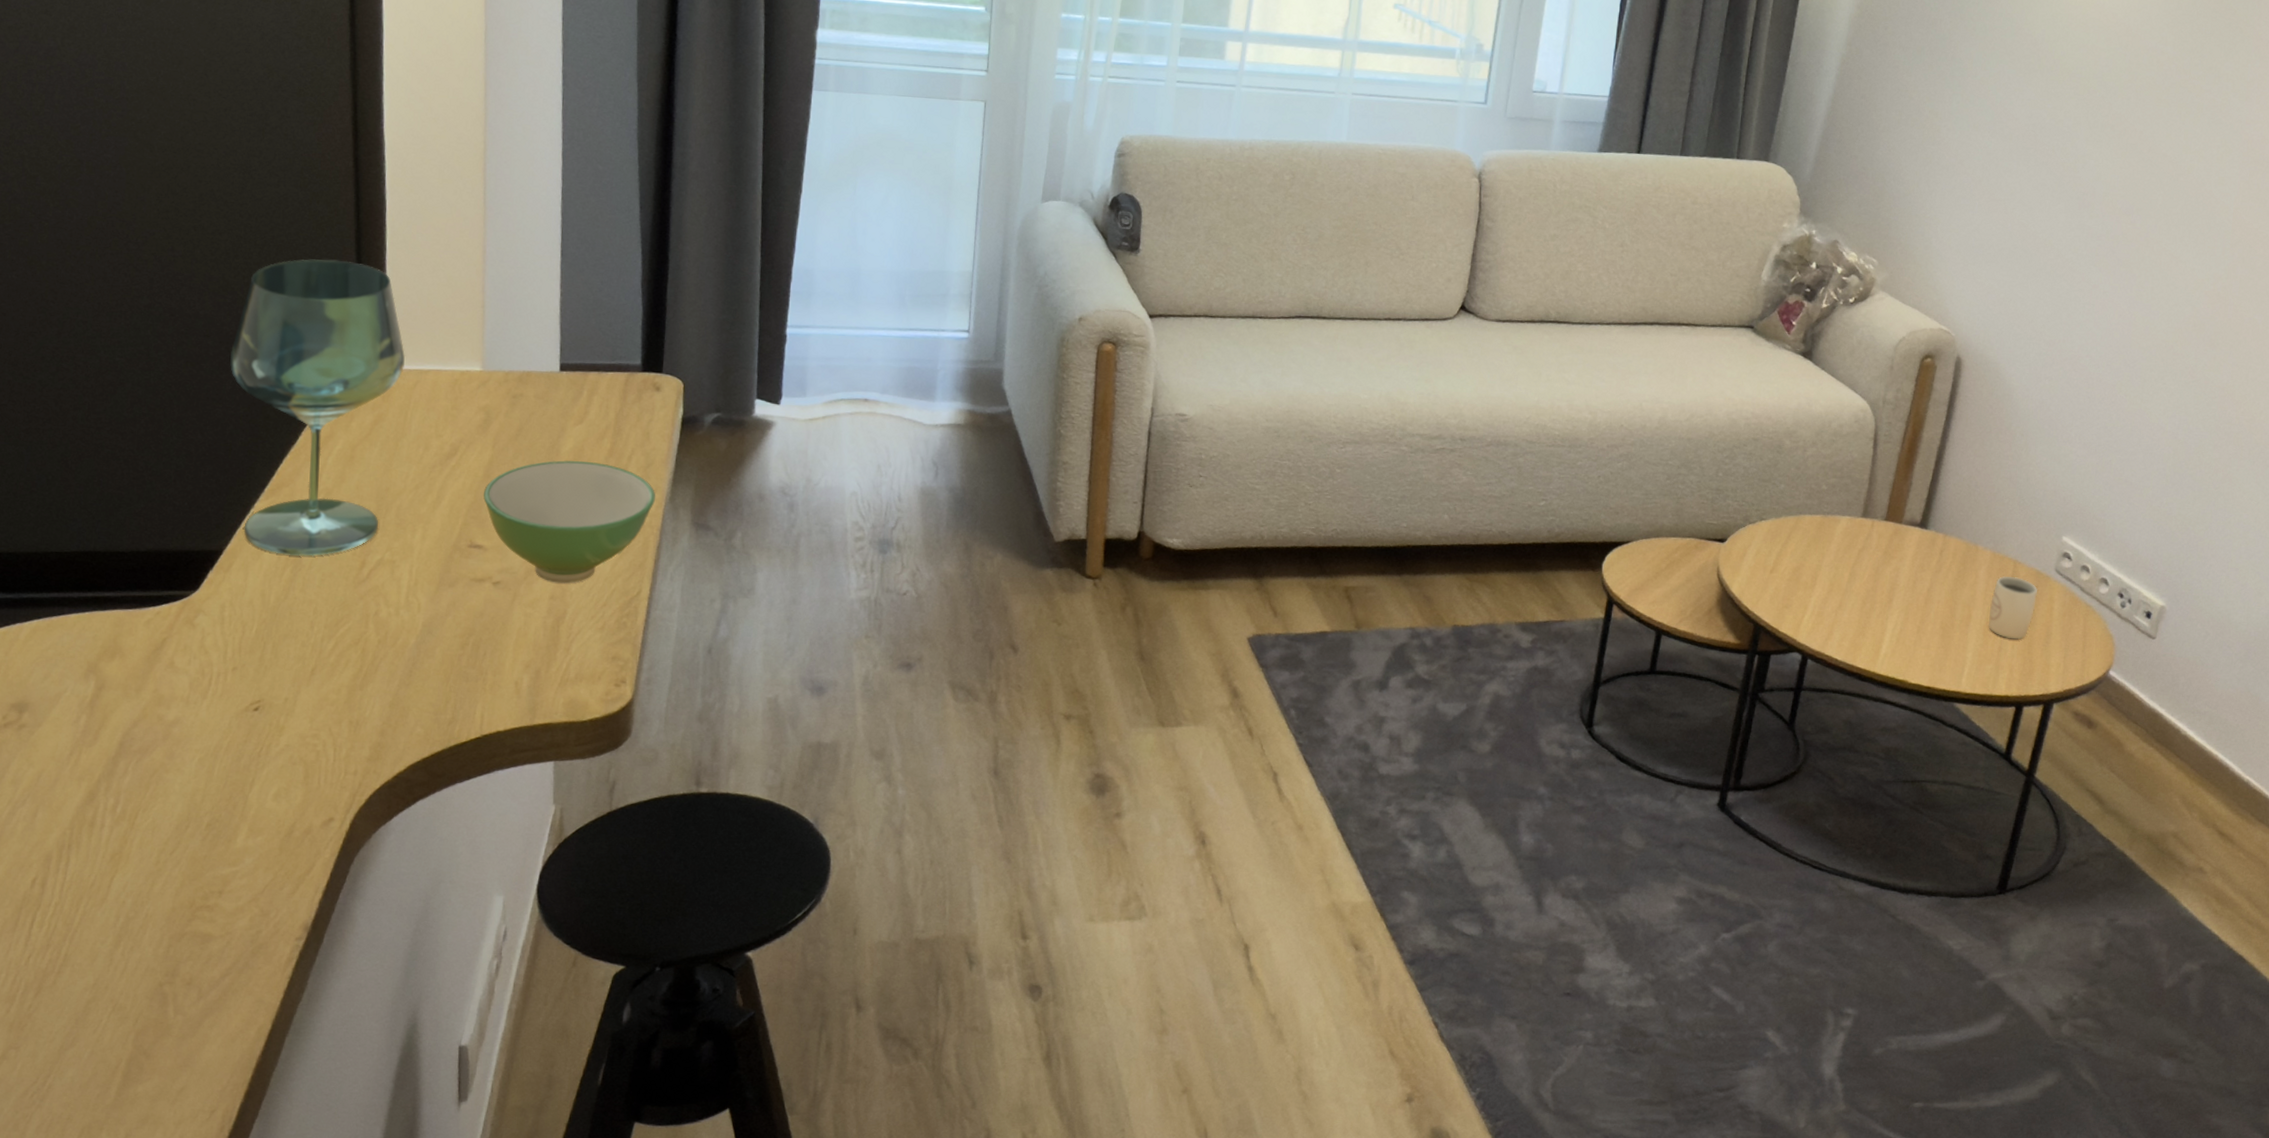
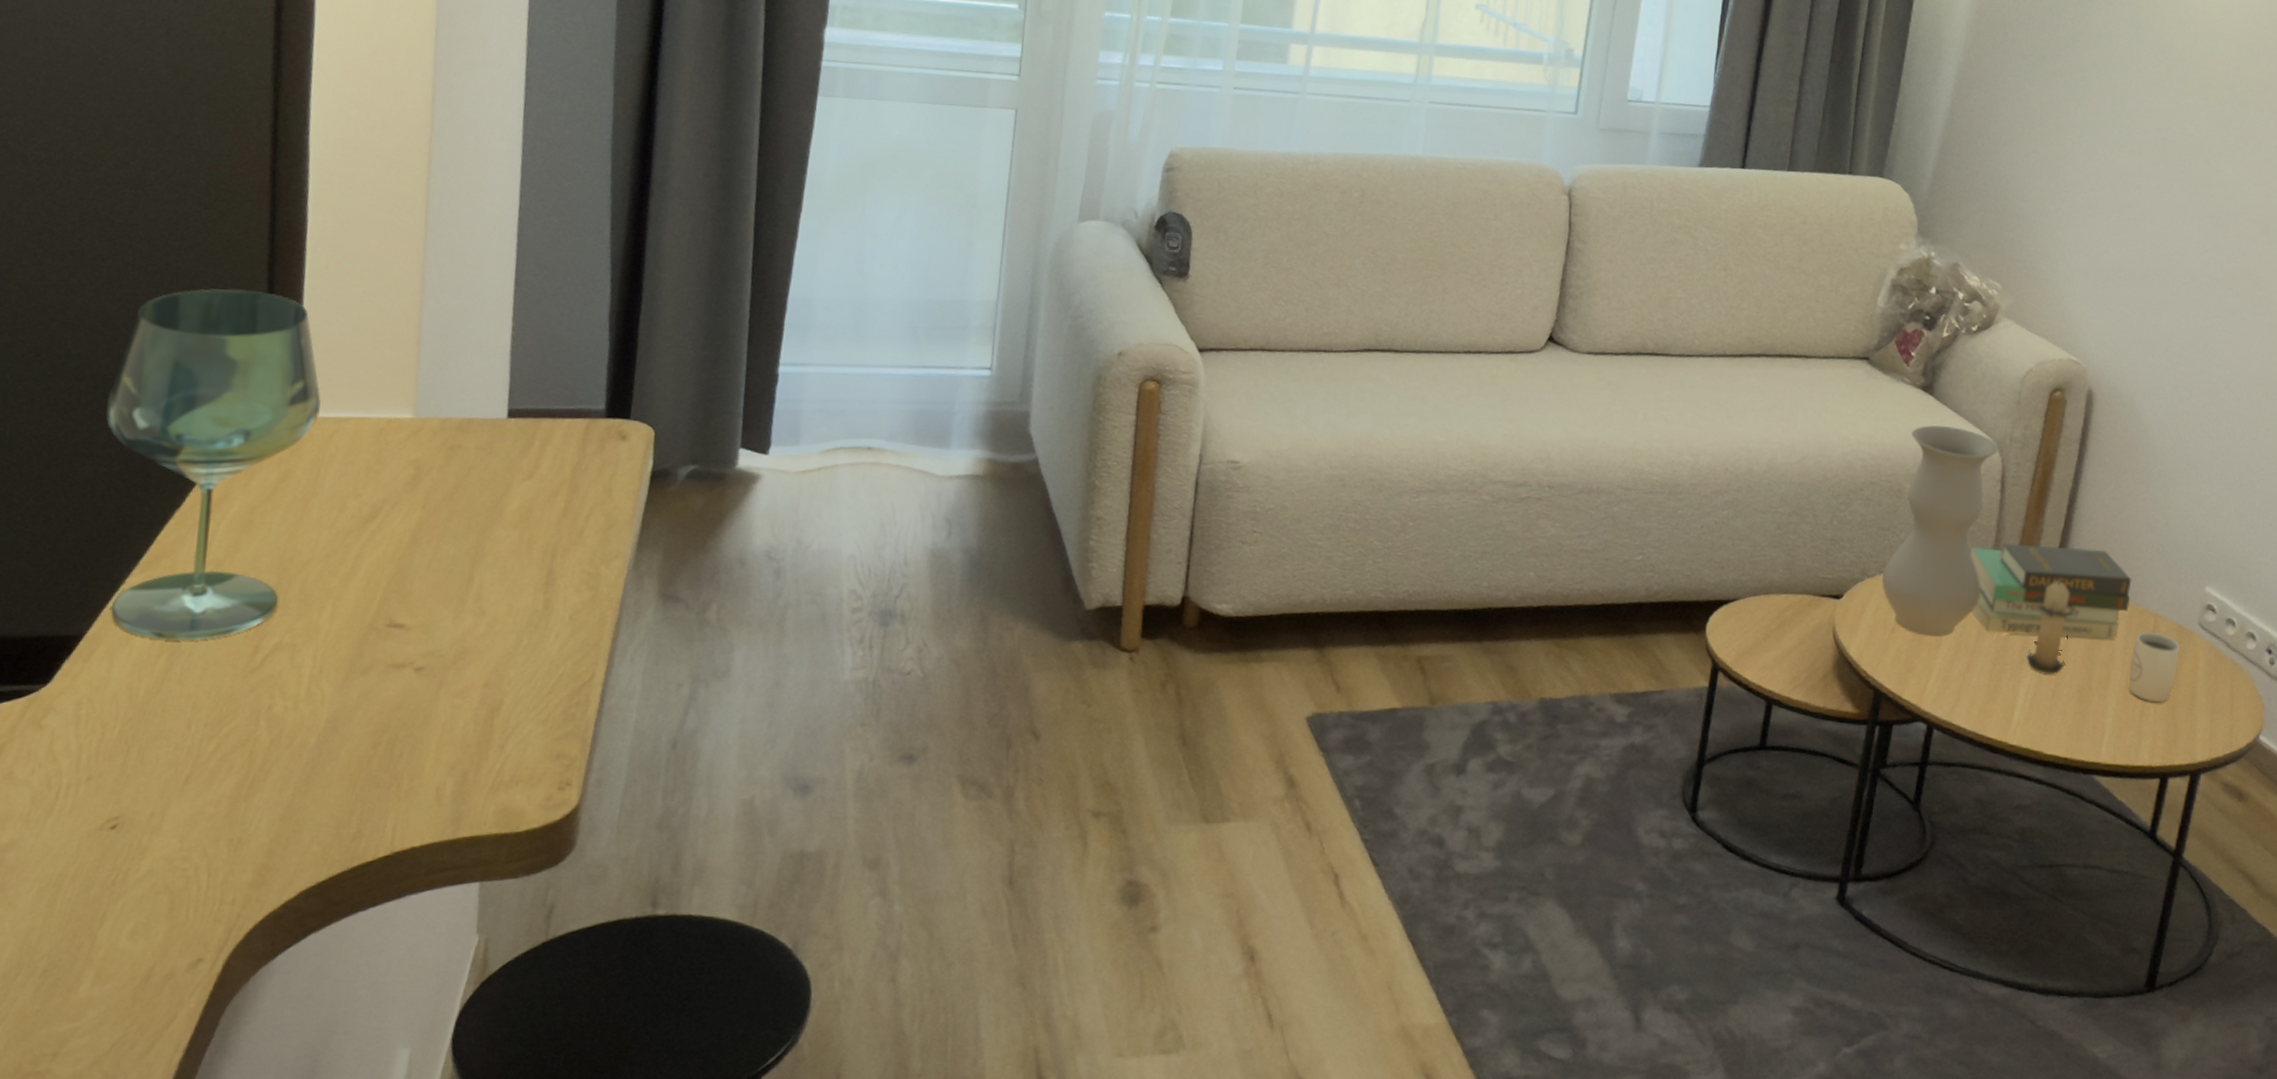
bowl: present [484,460,656,584] -> none [408,522,617,668]
vase: none [1762,387,1873,577] -> present [1881,424,1999,637]
books: none [1844,495,1994,582] -> present [1970,543,2132,639]
candle: none [1894,525,1941,612] -> present [2026,576,2075,674]

